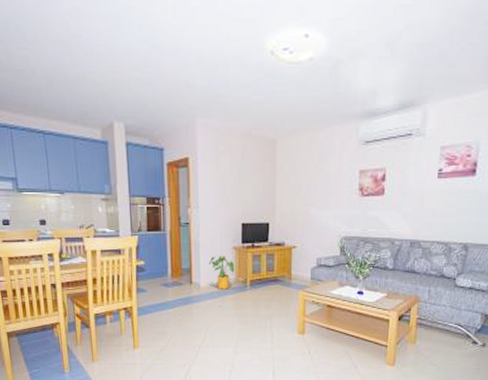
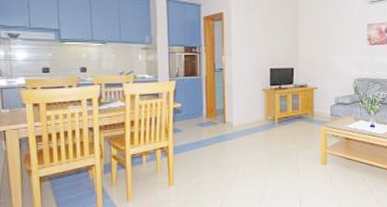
house plant: present [209,256,235,290] -> none [241,97,264,127]

